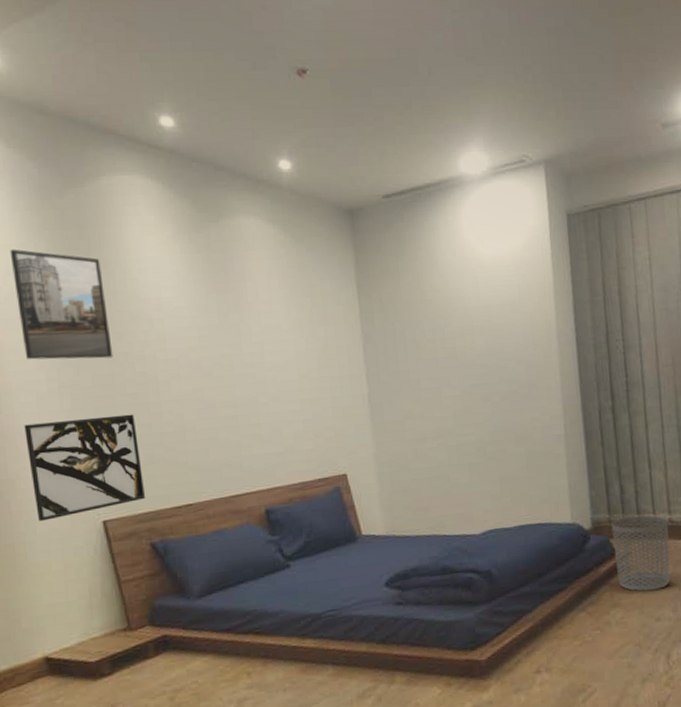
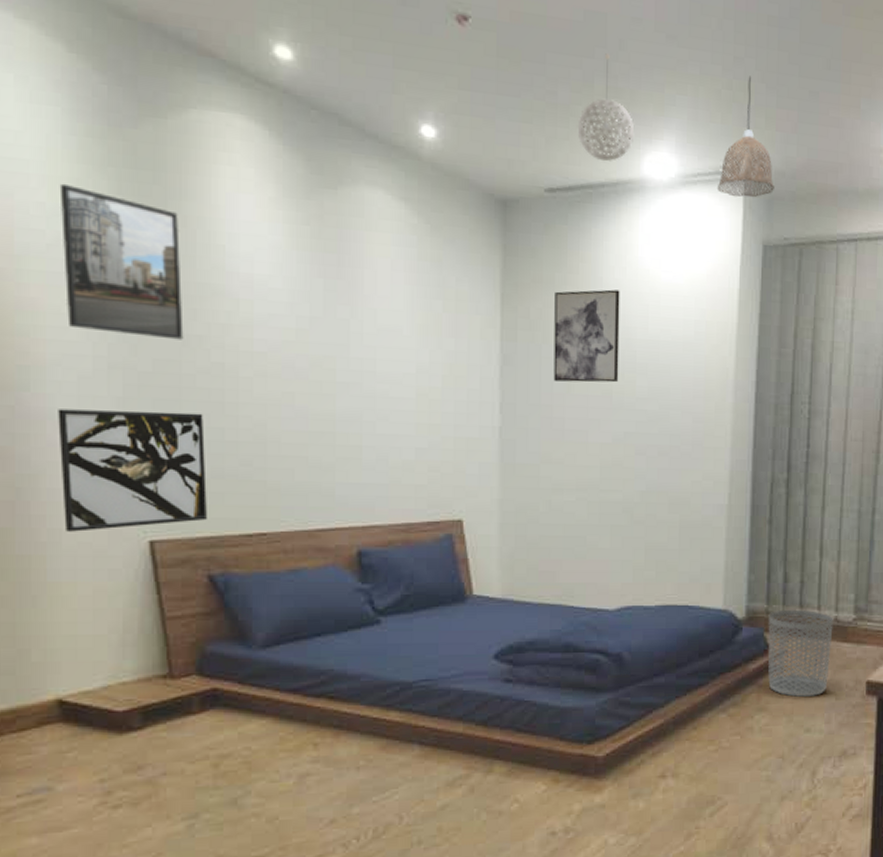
wall art: none [400,268,461,350] -> present [553,289,620,383]
pendant light: none [402,80,450,167] -> present [577,53,635,162]
pendant lamp: none [522,79,570,179] -> present [717,76,774,198]

